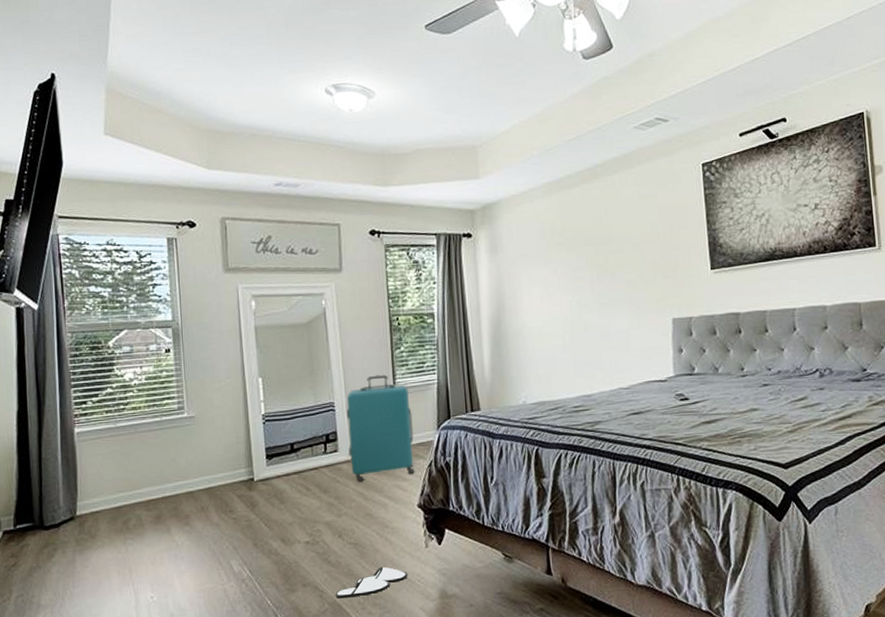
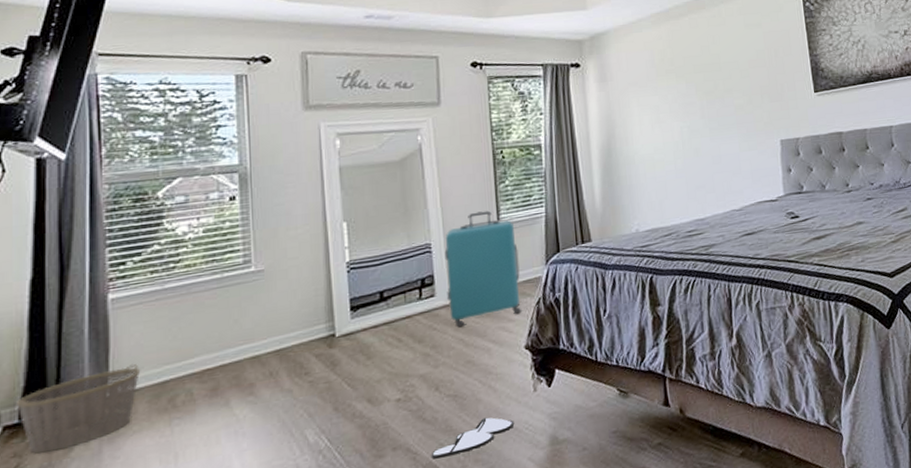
basket: none [11,490,102,556] -> present [15,364,141,454]

